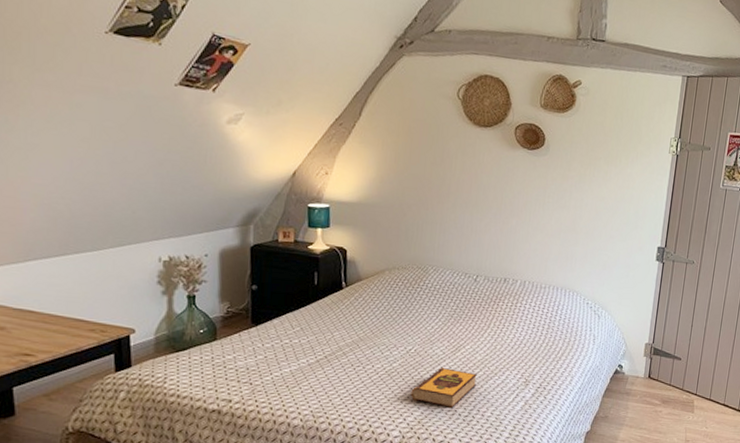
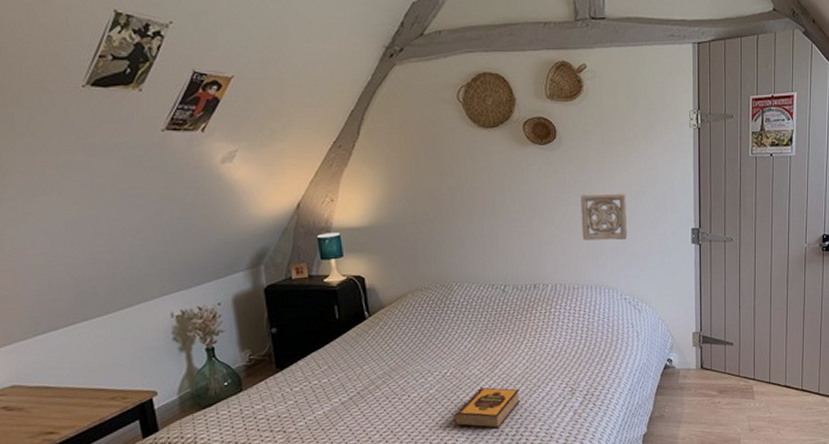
wall ornament: none [555,200,602,249] -> present [581,193,628,241]

